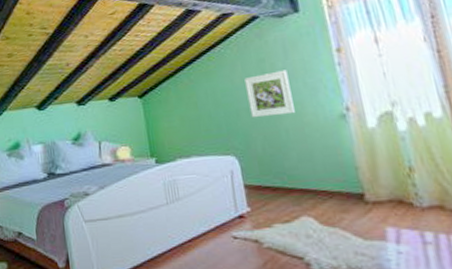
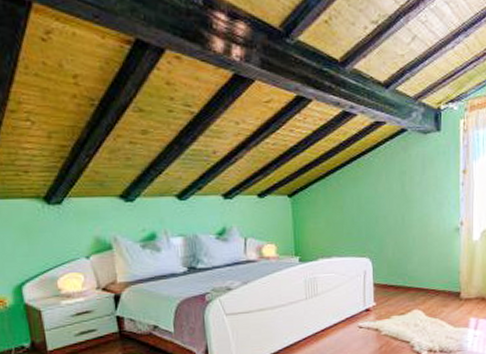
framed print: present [244,69,295,118] -> none [387,184,423,226]

